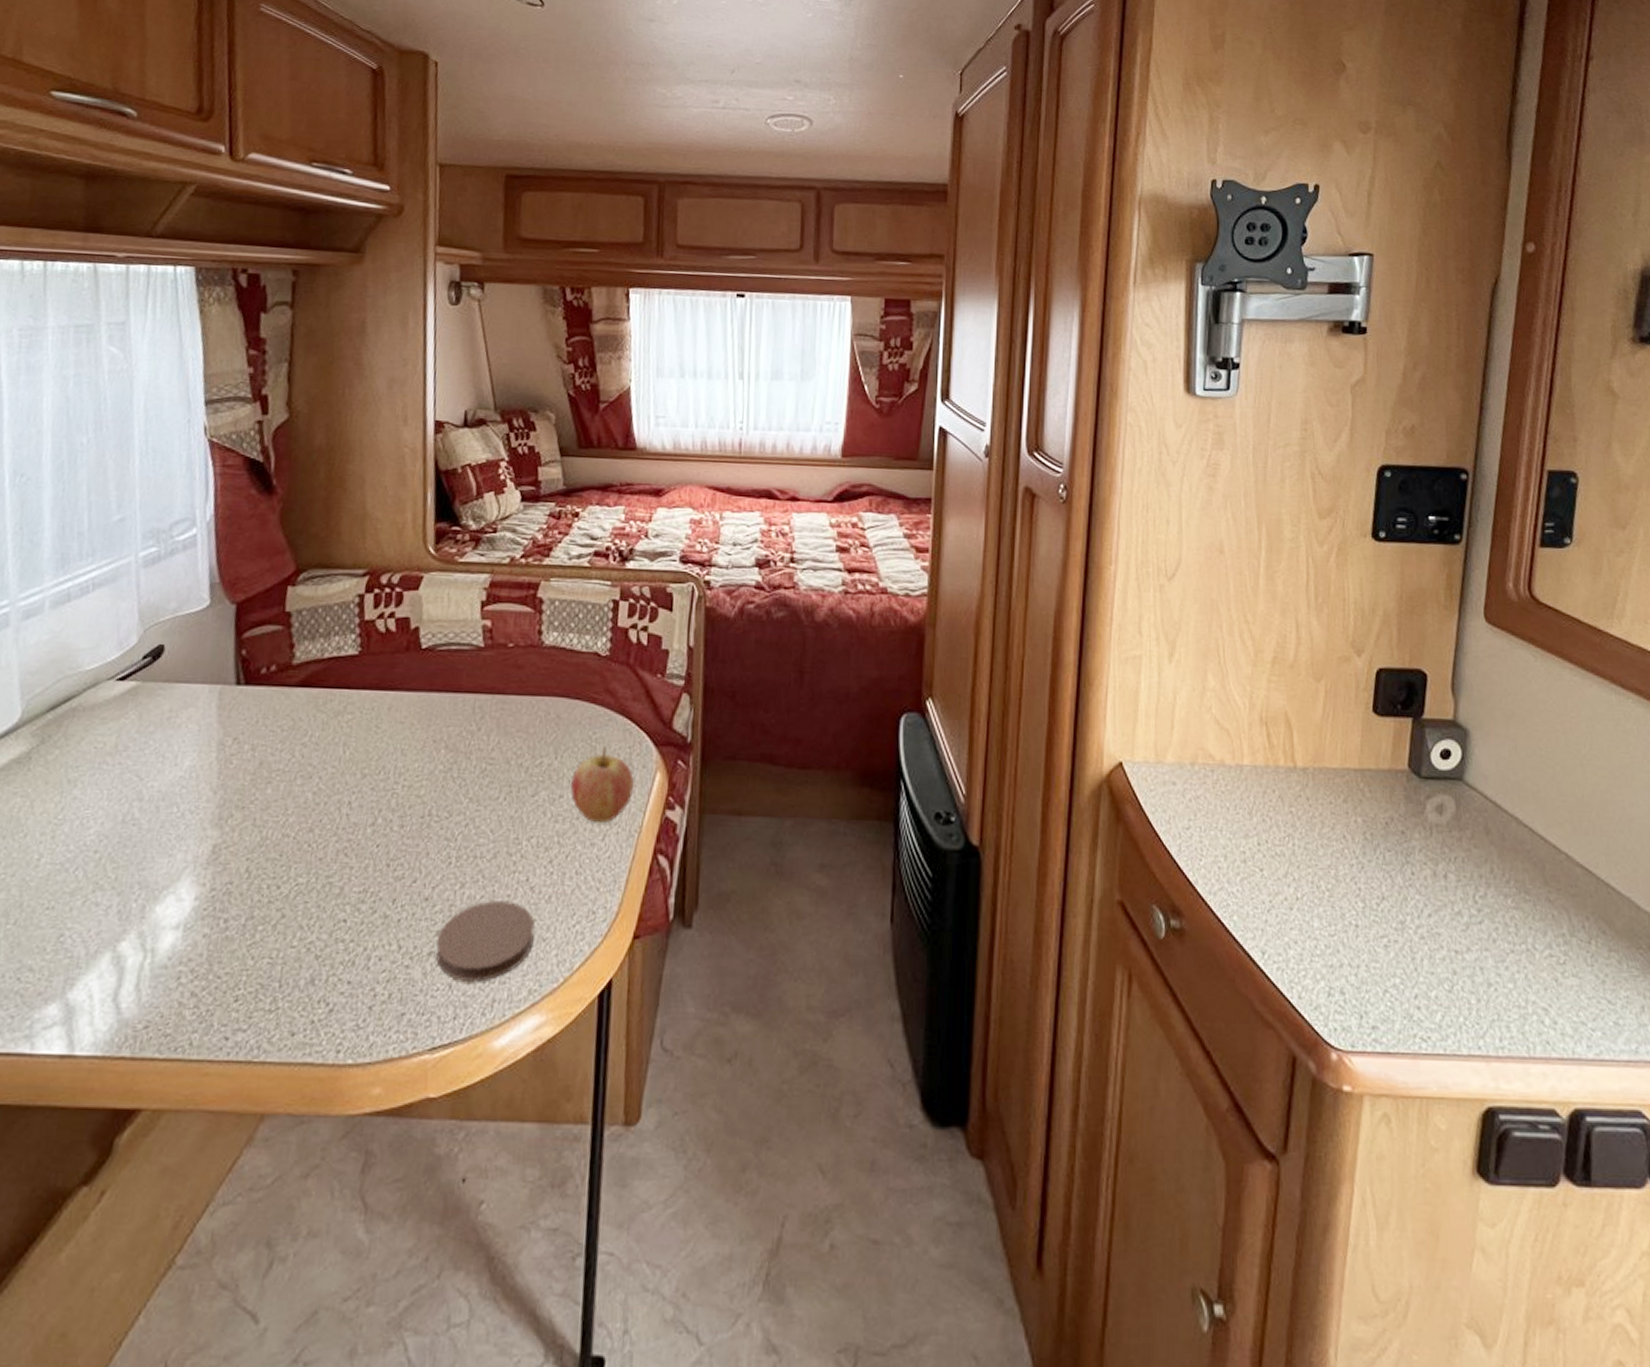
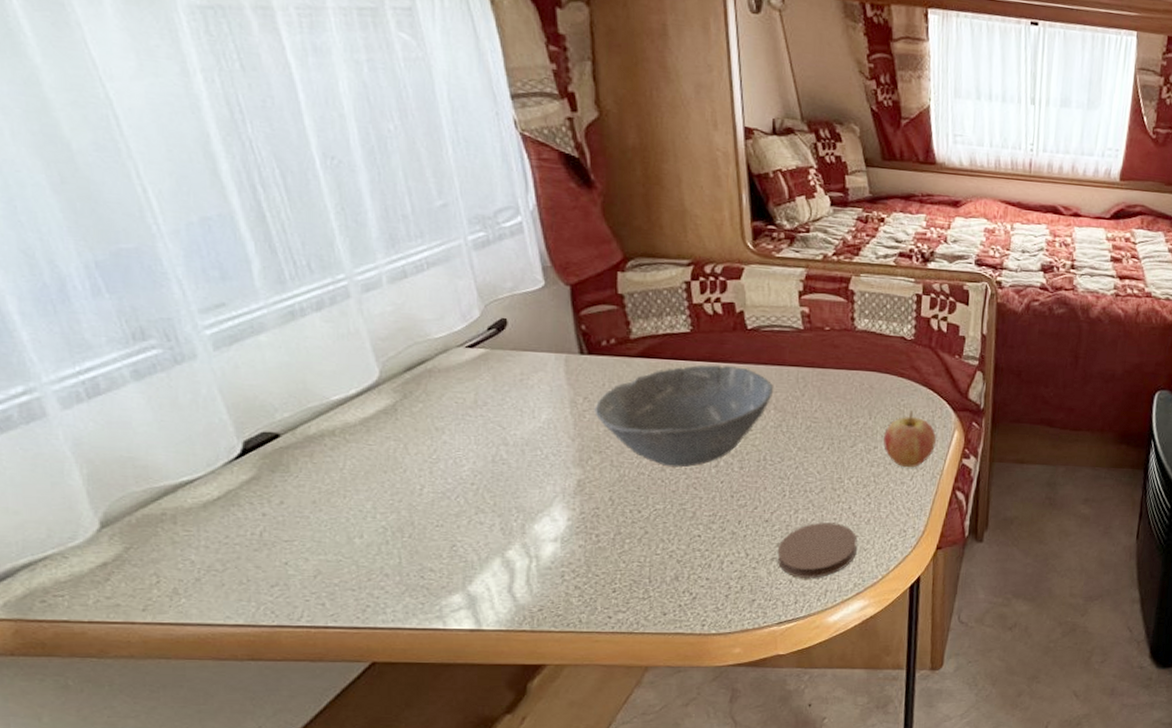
bowl: none [243,693,446,827] -> present [594,364,773,468]

